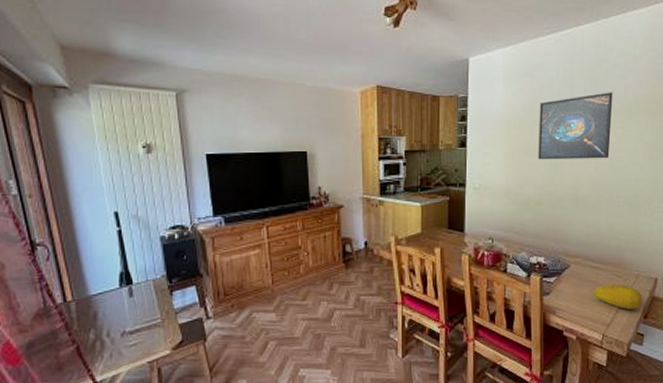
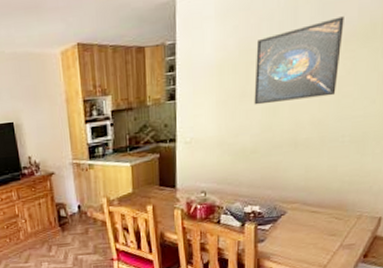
fruit: present [593,284,642,309] -> none [310,226,363,250]

